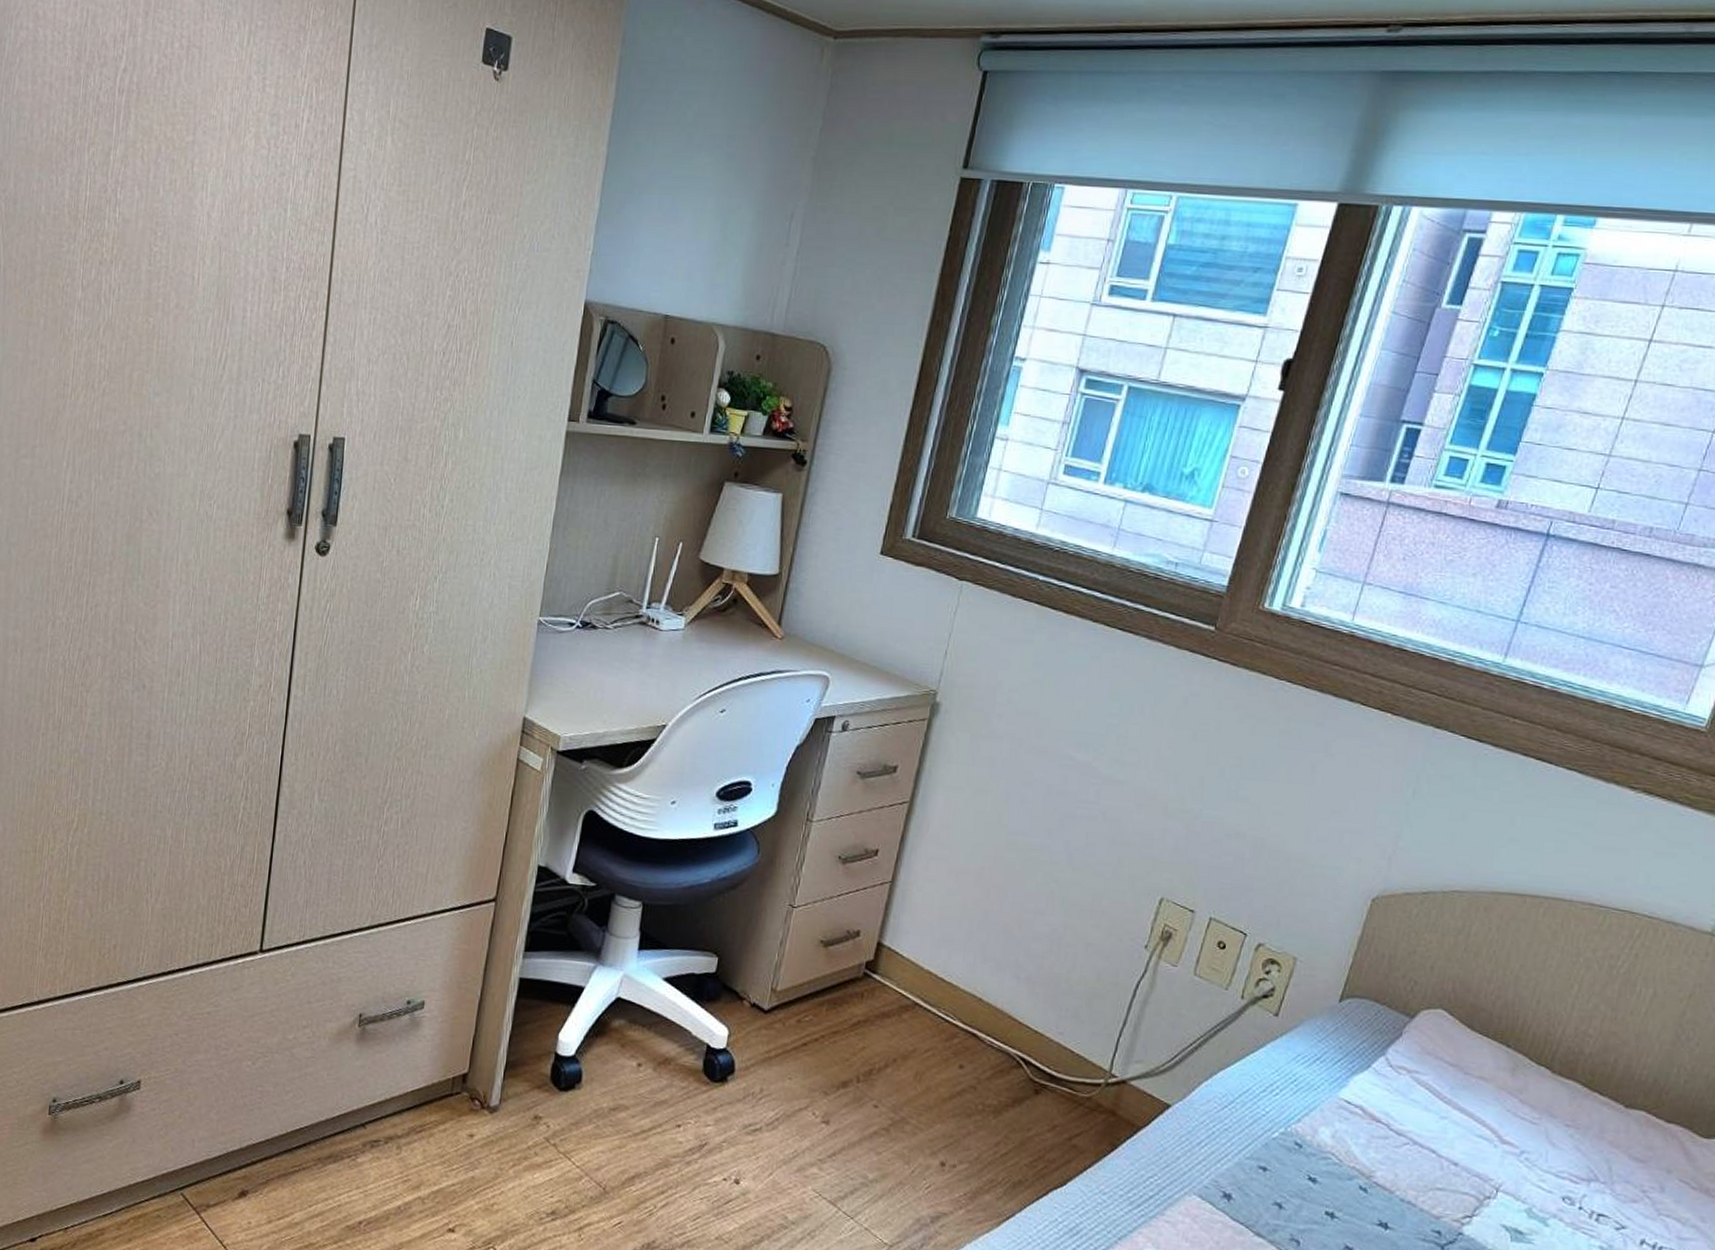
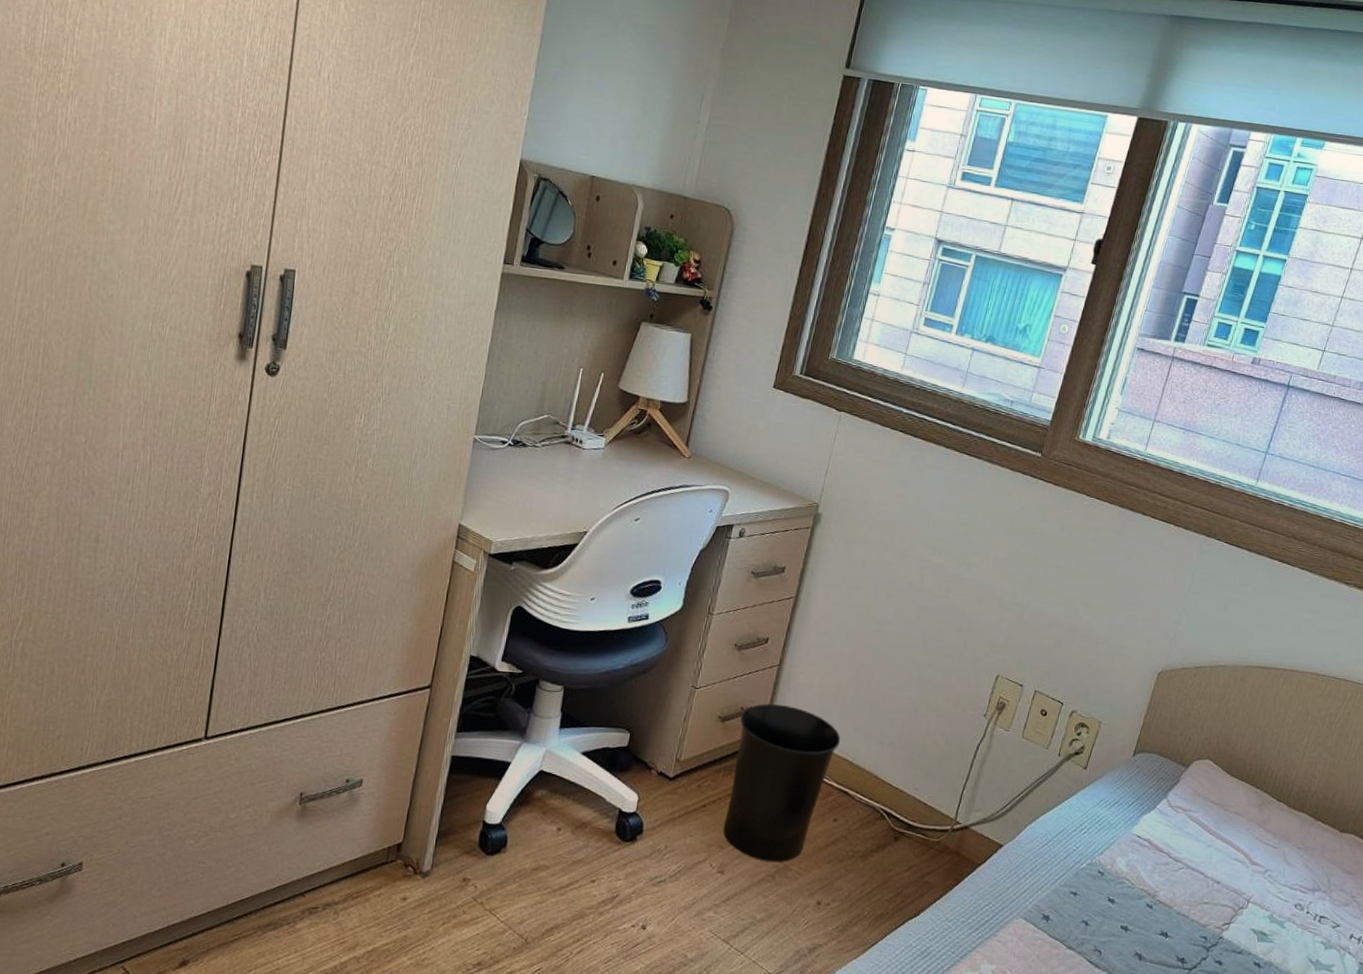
waste bin: none [827,927,967,1113] -> present [723,703,841,862]

